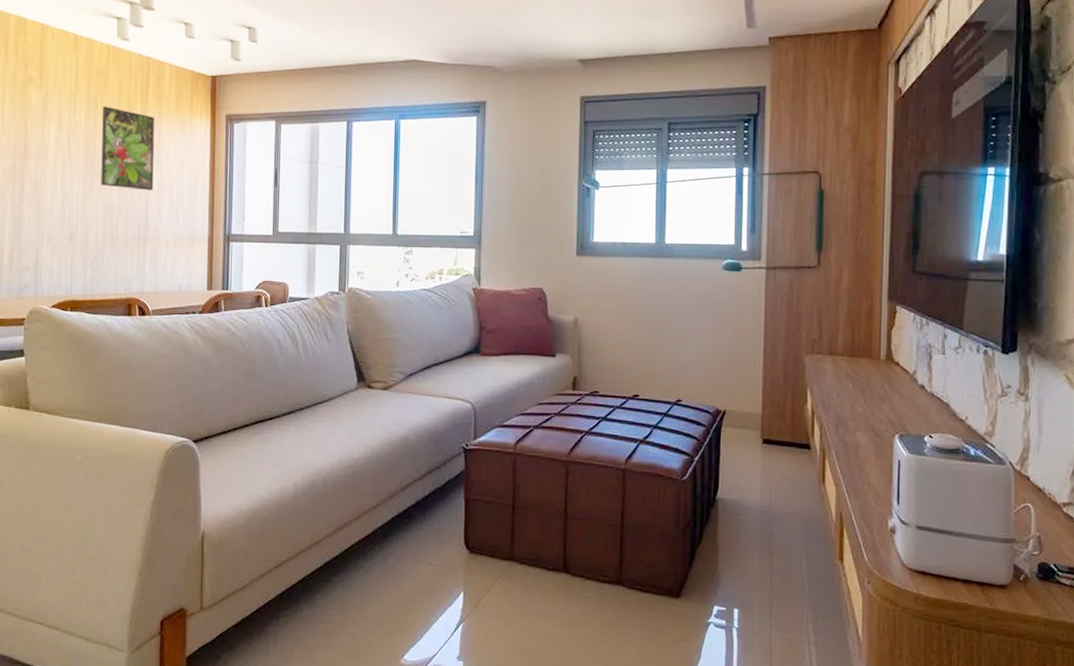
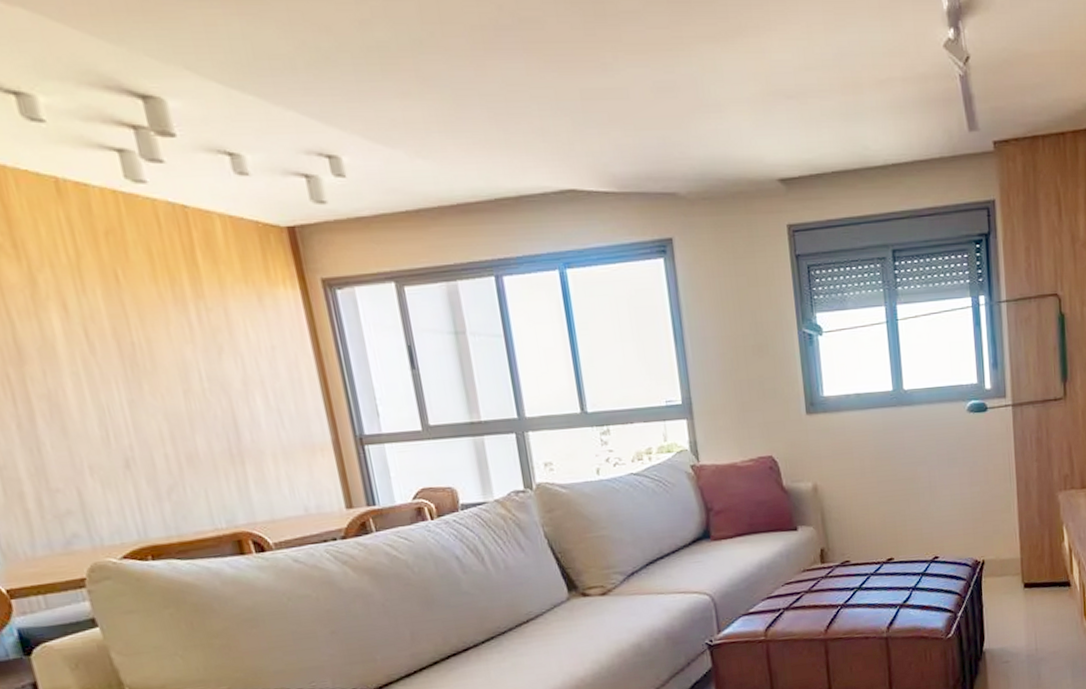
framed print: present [101,105,155,191] -> none [127,278,237,391]

